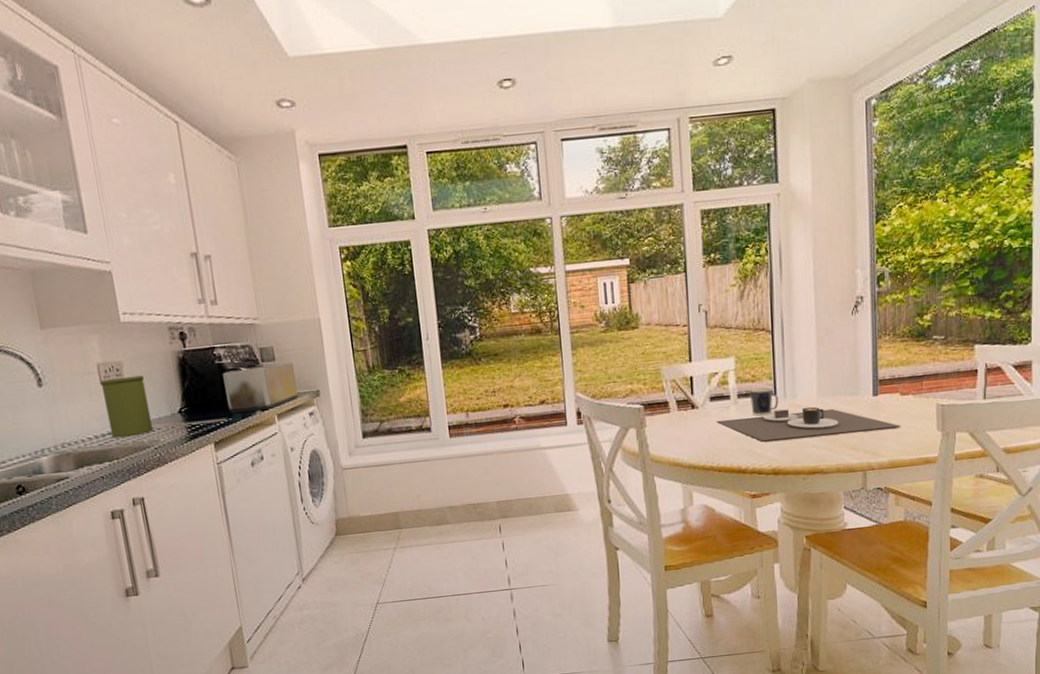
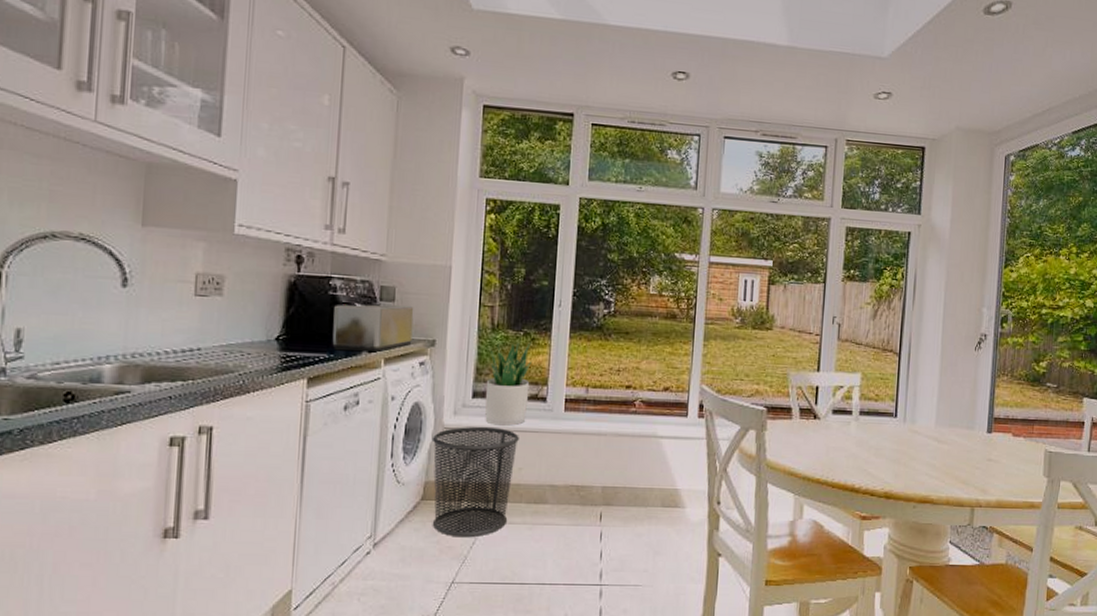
canister: present [100,375,154,439] -> none [192,291,246,357]
trash can: none [334,461,416,564] -> present [431,426,519,538]
planter: none [371,378,415,460] -> present [484,342,533,427]
place setting: present [716,406,901,442] -> none [835,433,1010,468]
mug: present [749,388,779,416] -> none [871,408,898,437]

